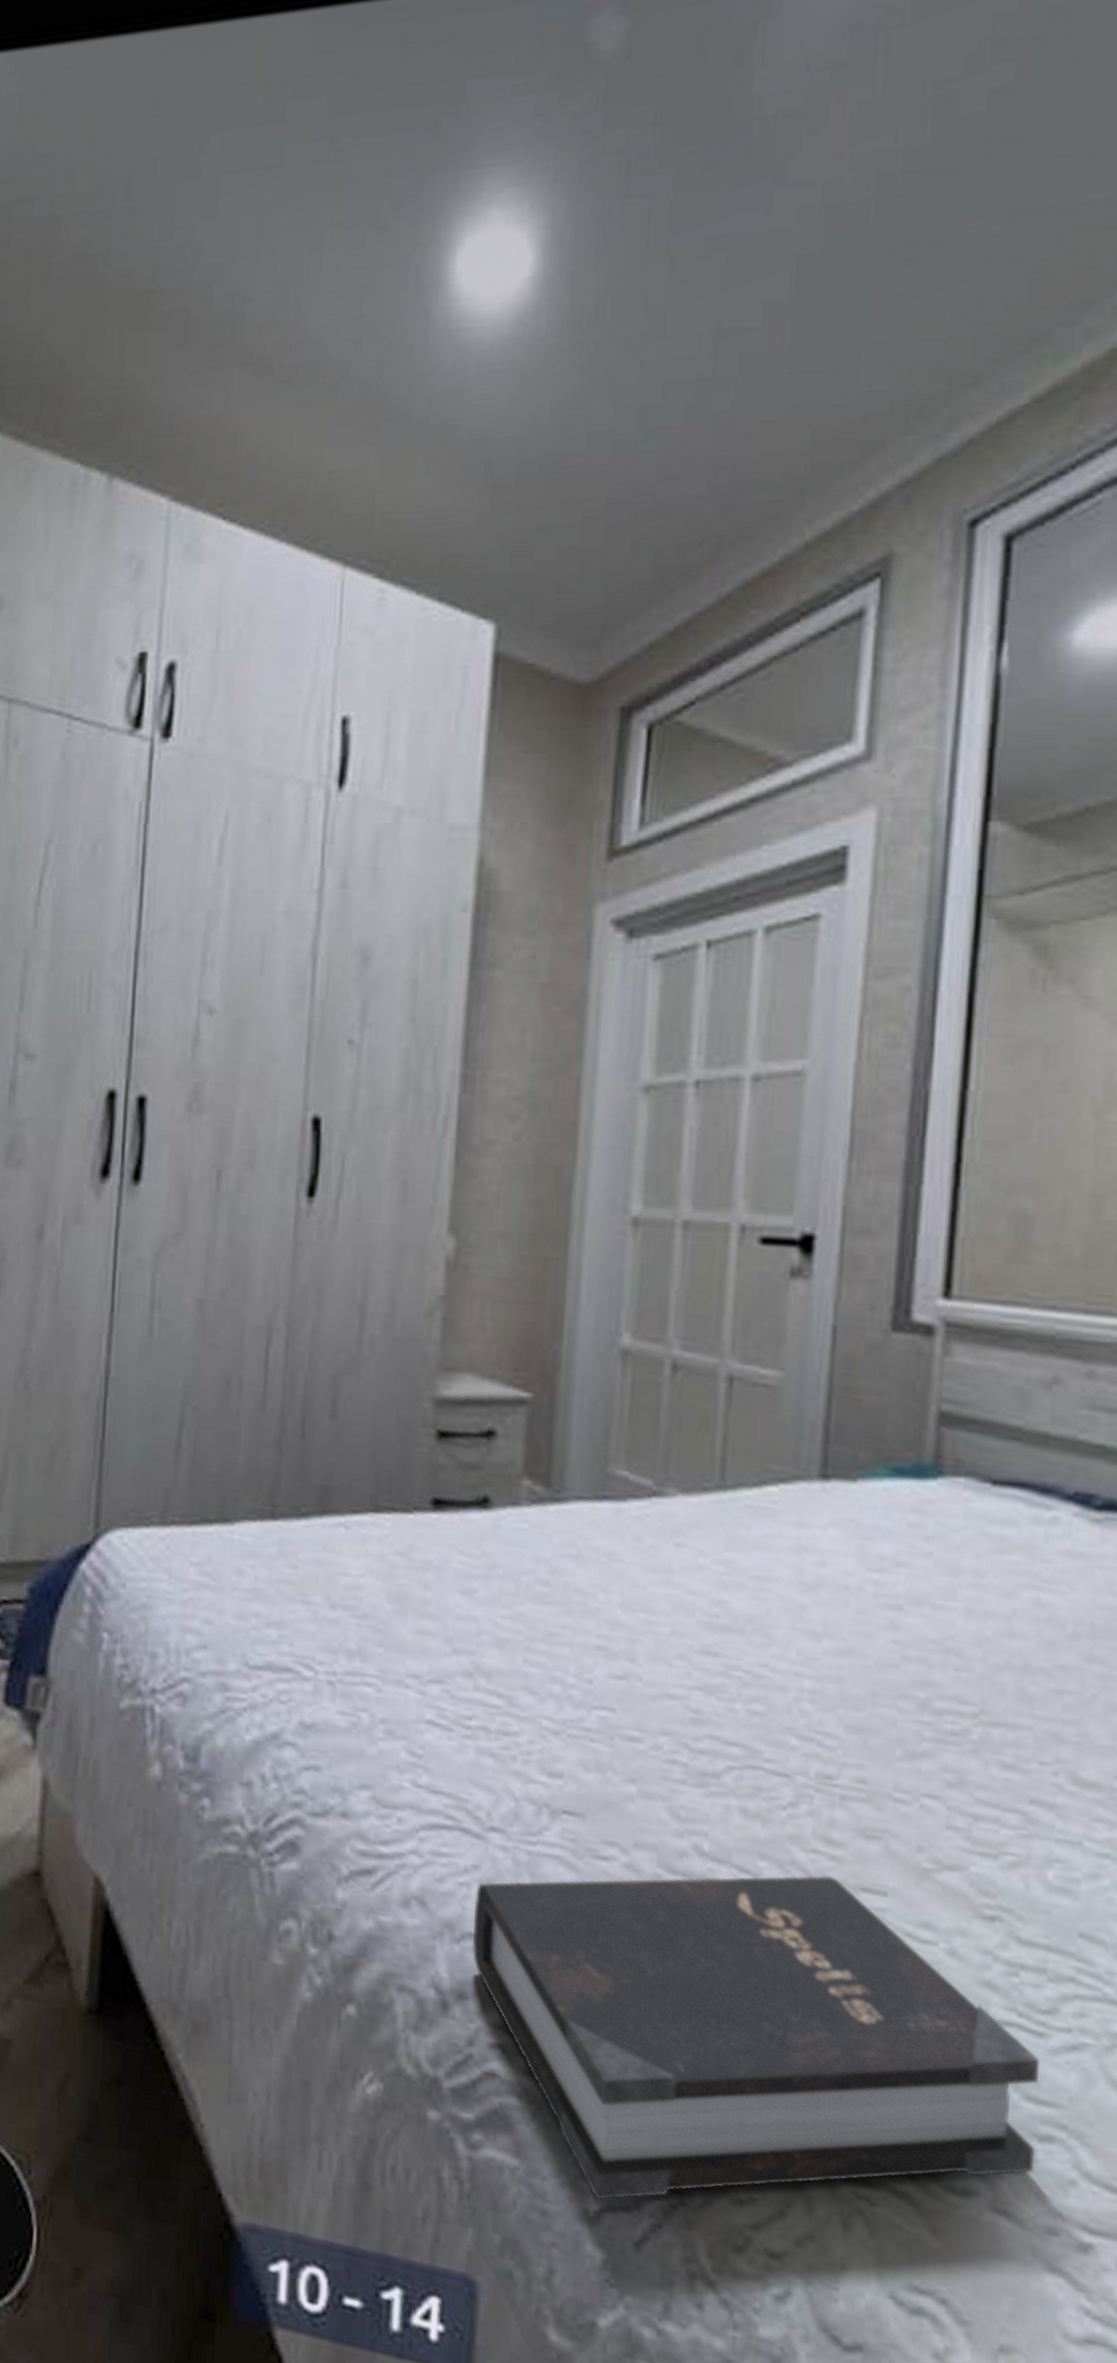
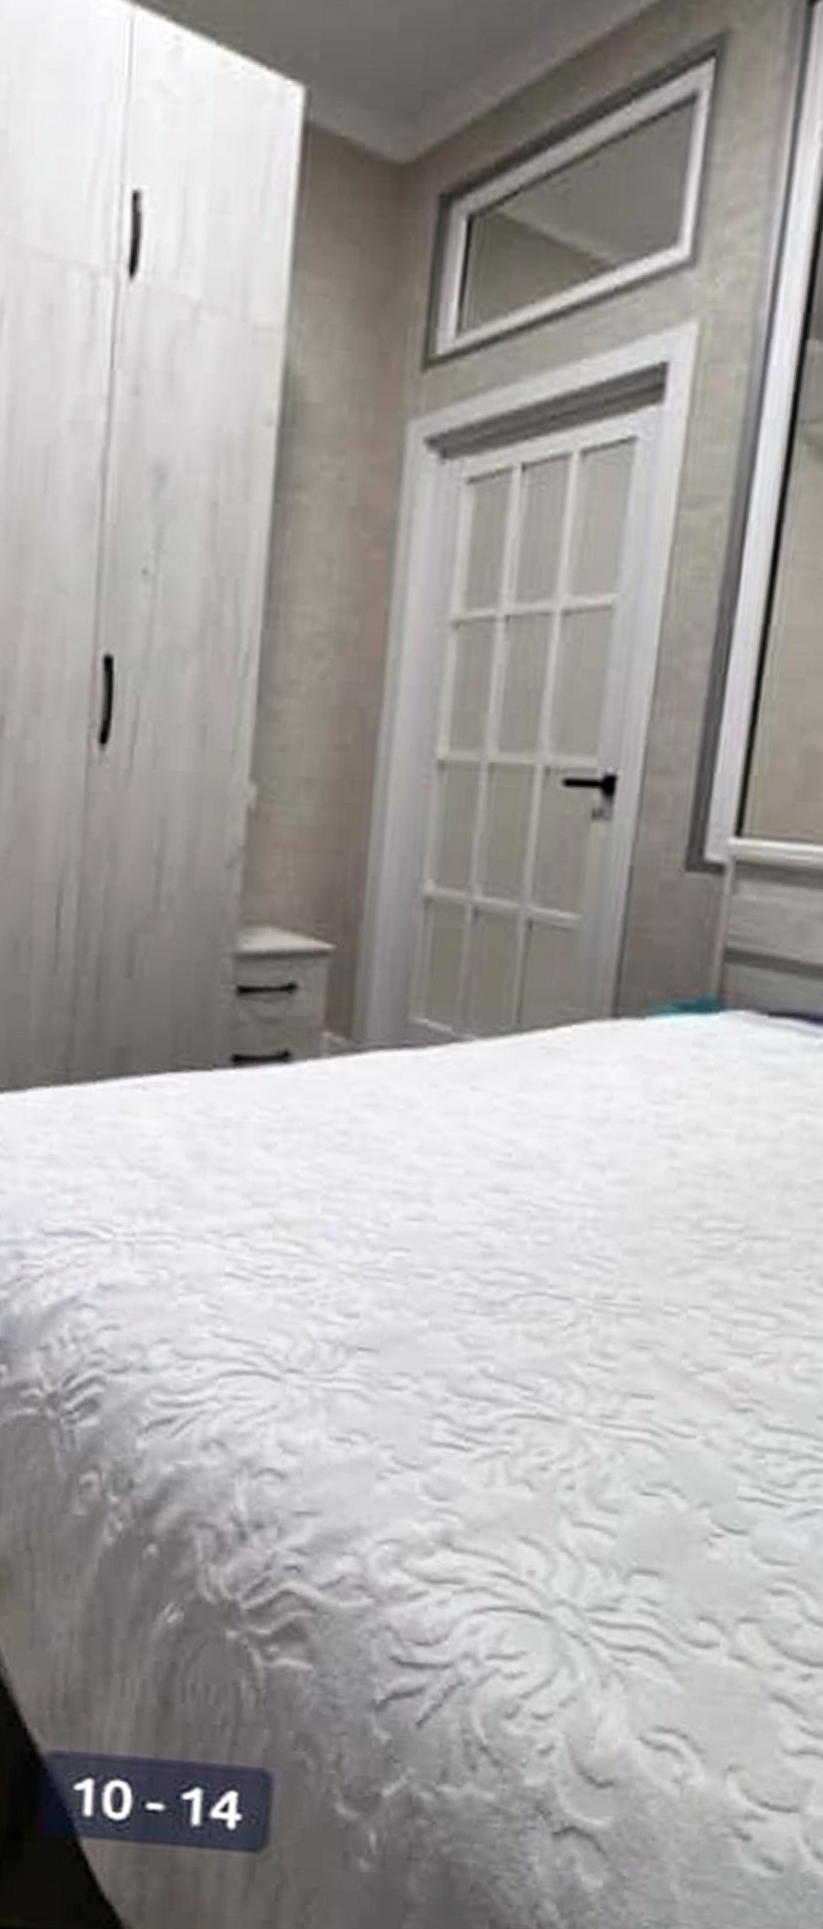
hardback book: present [472,1875,1040,2201] -> none [269,1385,777,1691]

